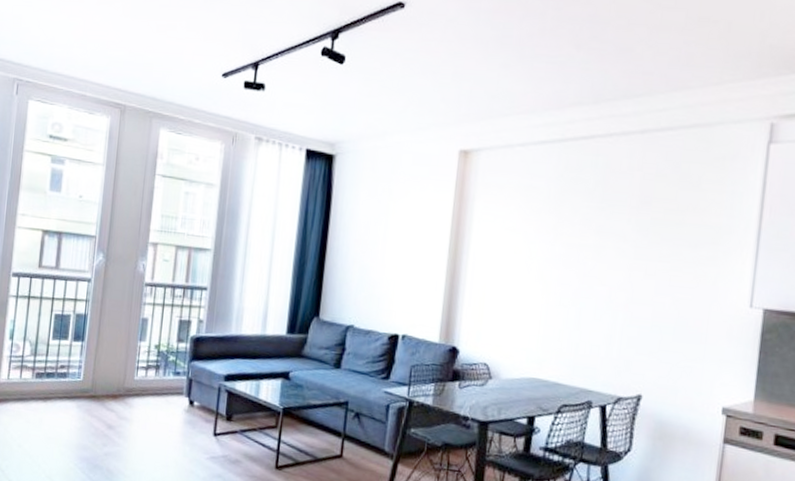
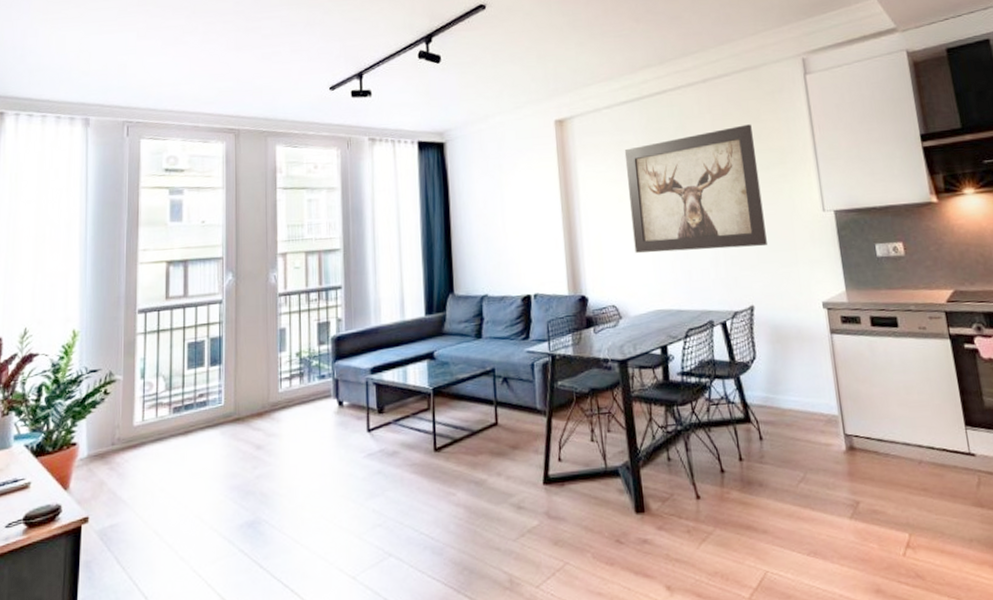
wall art: none [520,191,688,334] -> present [624,124,767,253]

